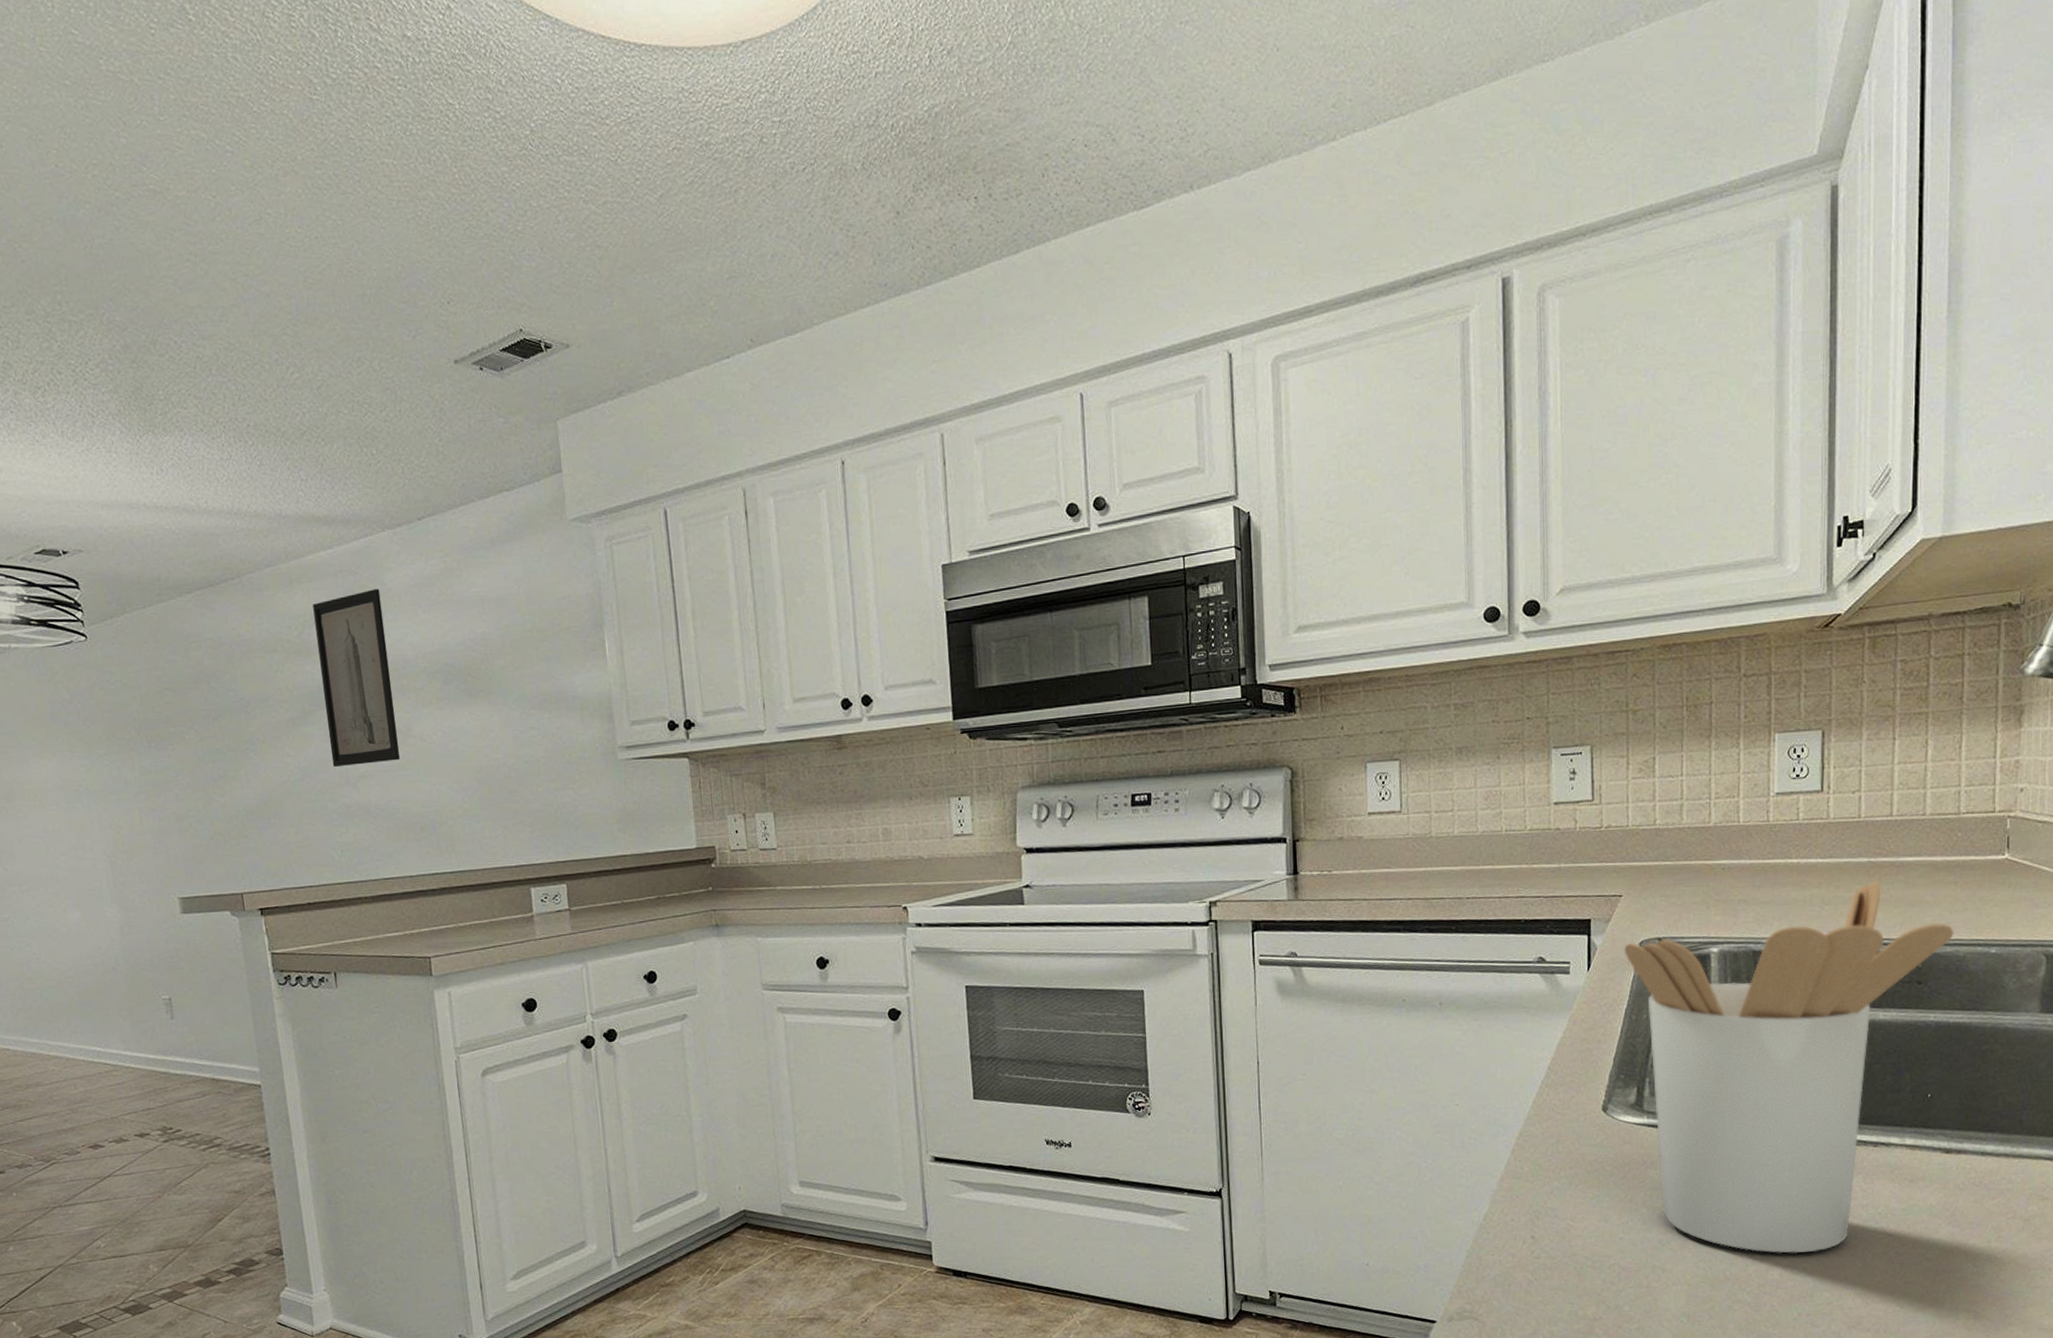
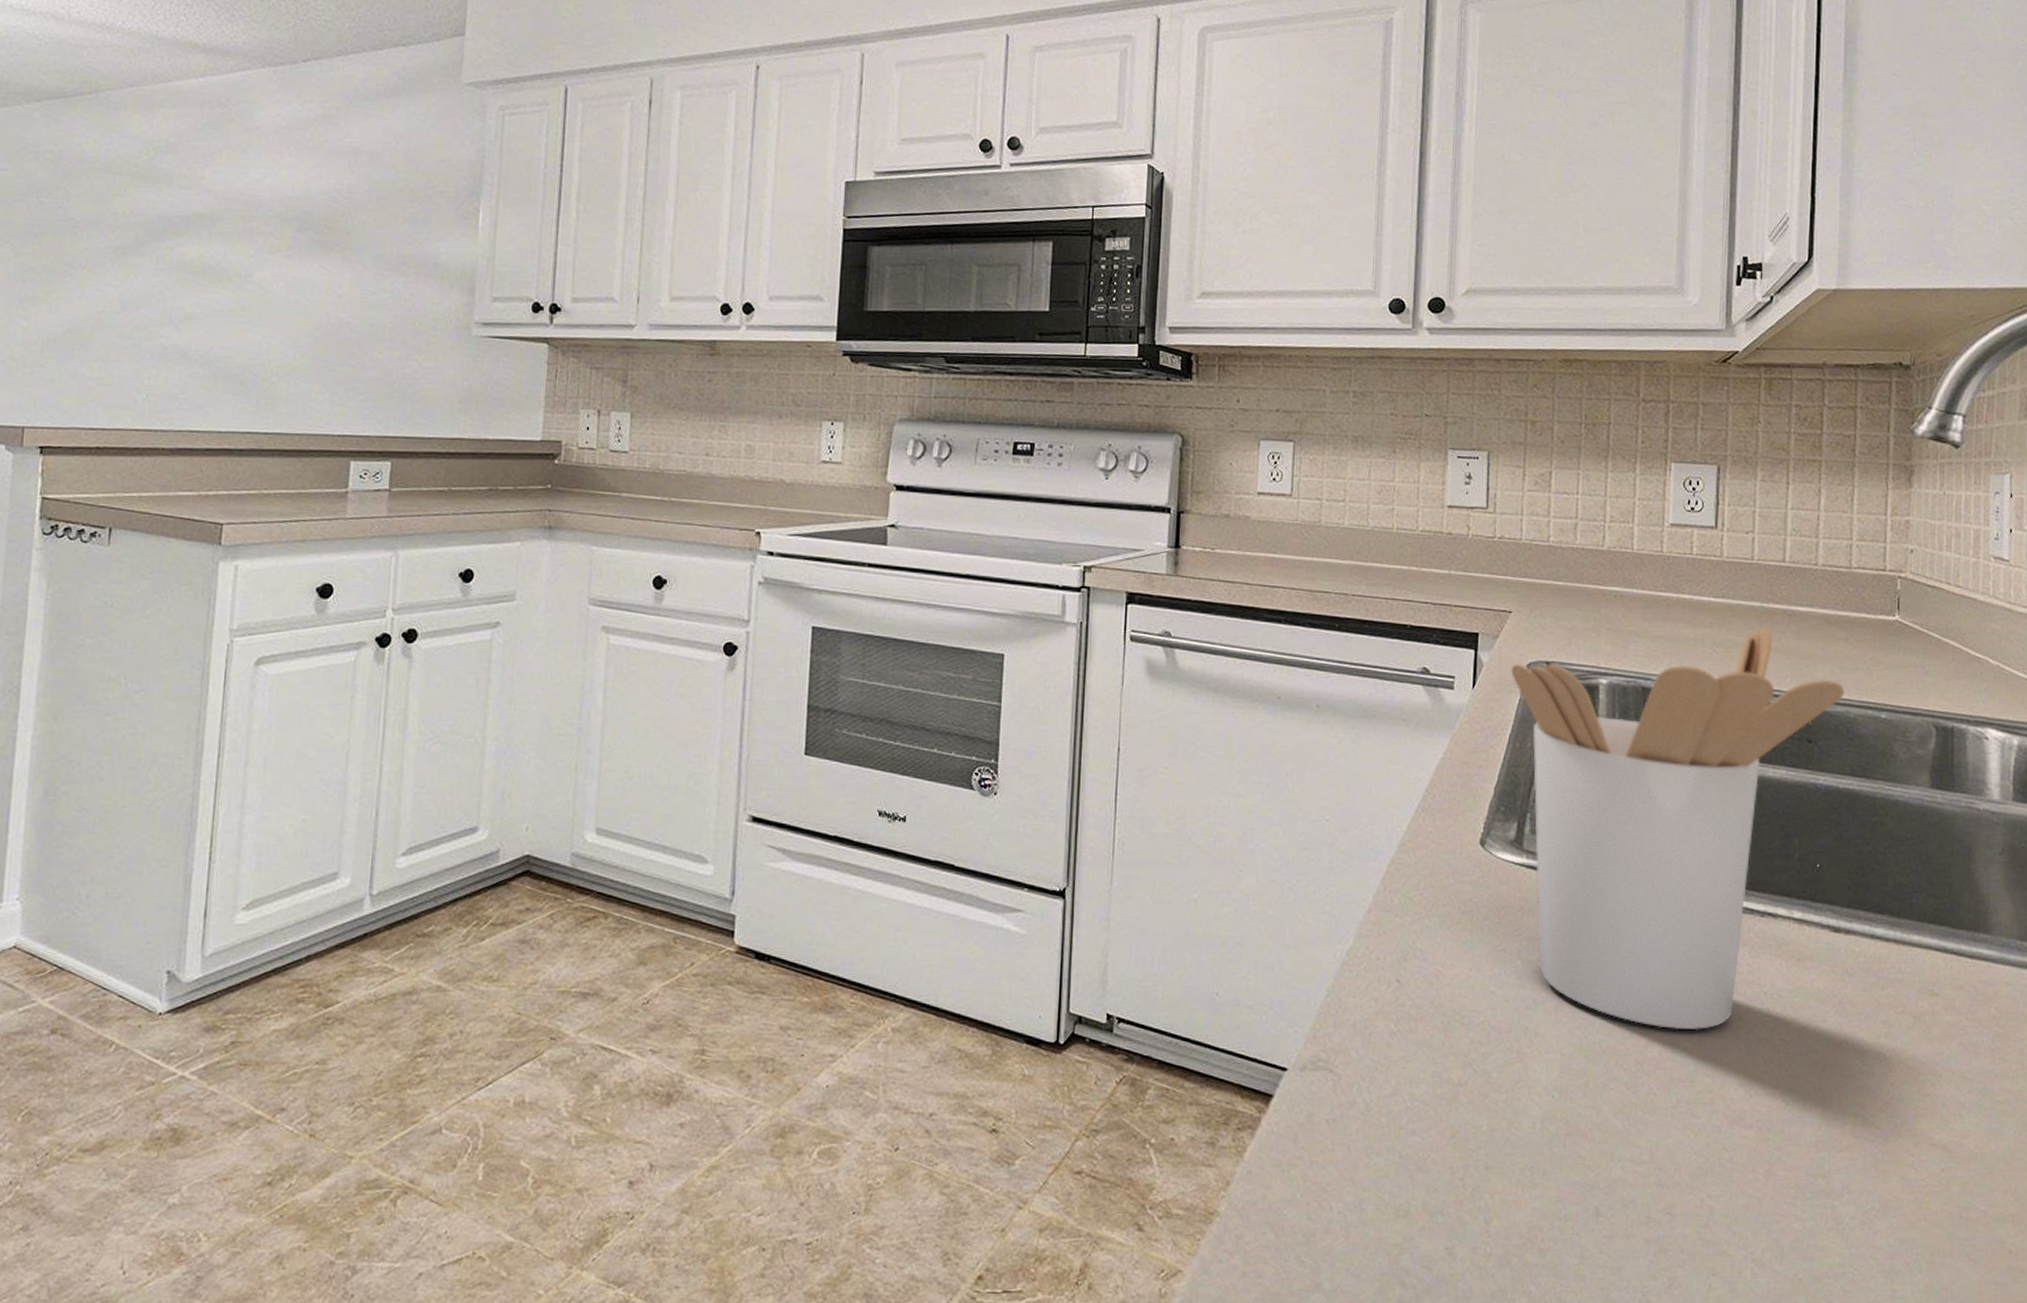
wall art: present [312,588,400,768] -> none [156,124,247,306]

